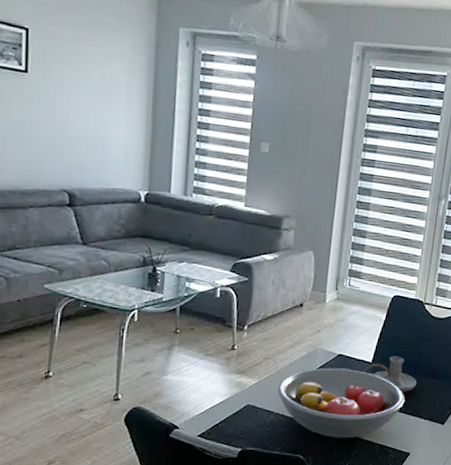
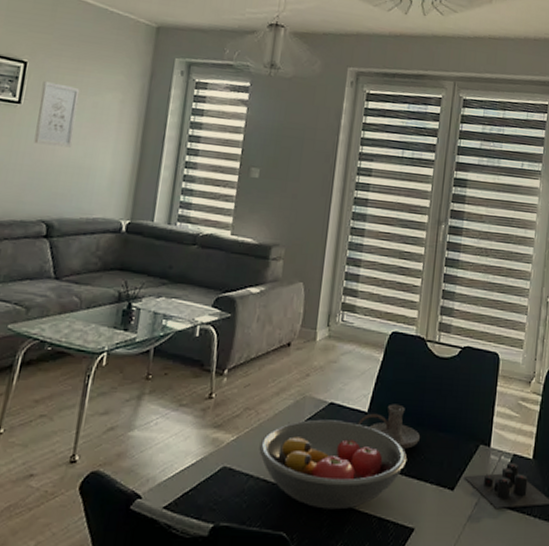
wall art: none [46,50,86,119] -> present [34,81,80,148]

